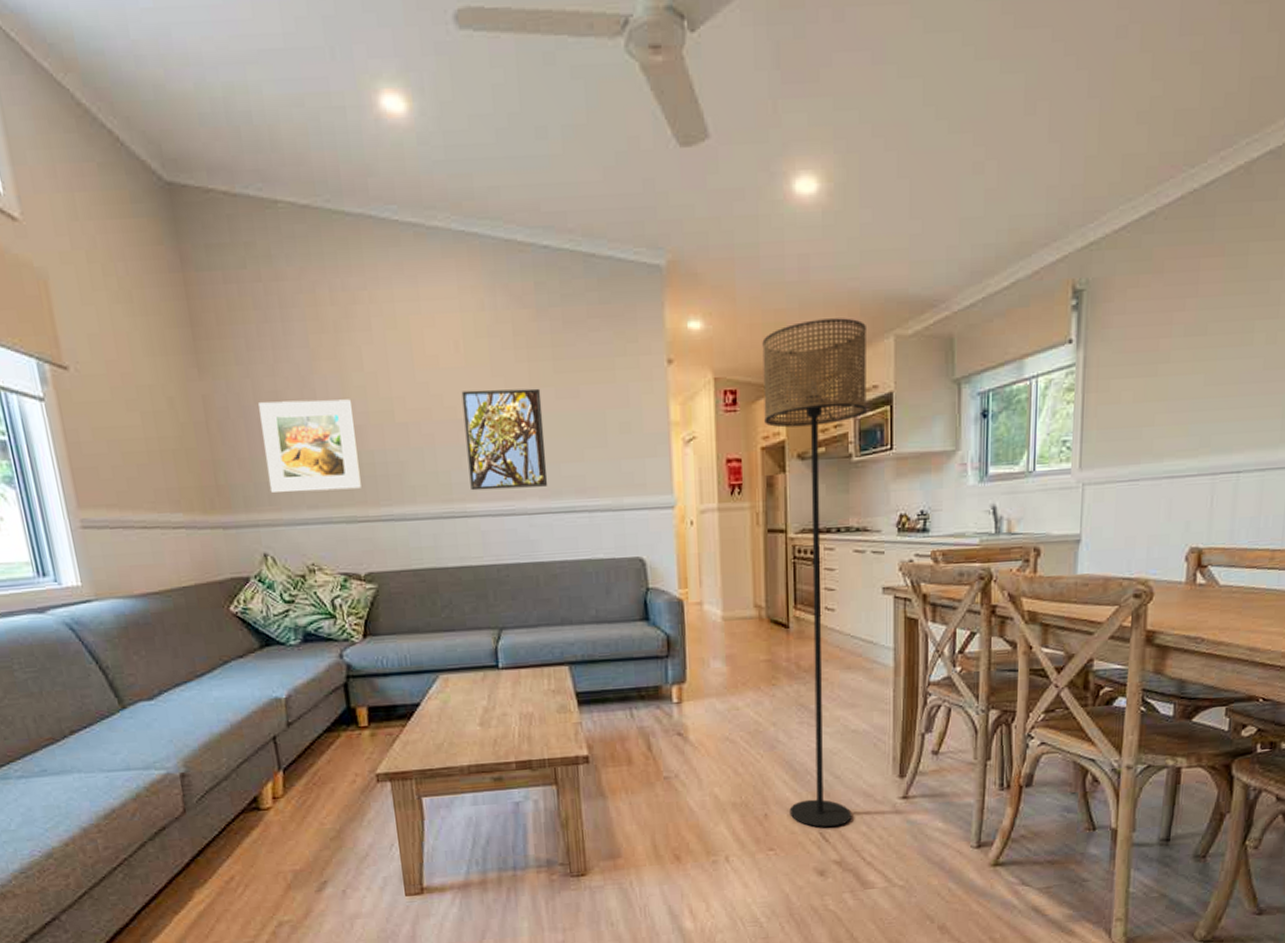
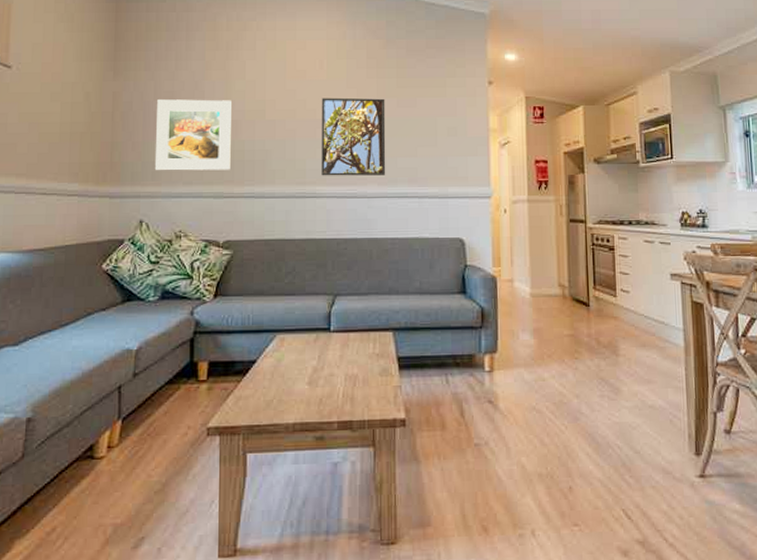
floor lamp: present [762,318,867,828] -> none [564,57,653,505]

